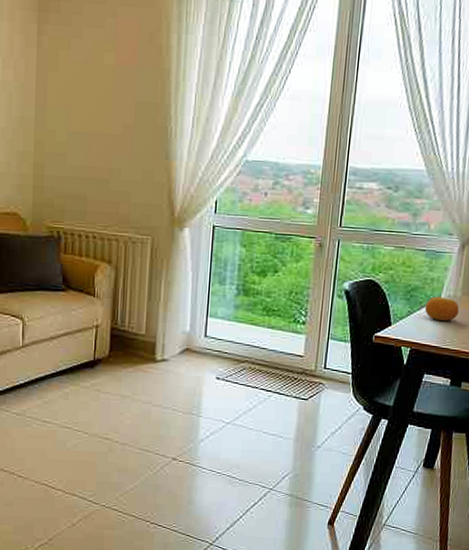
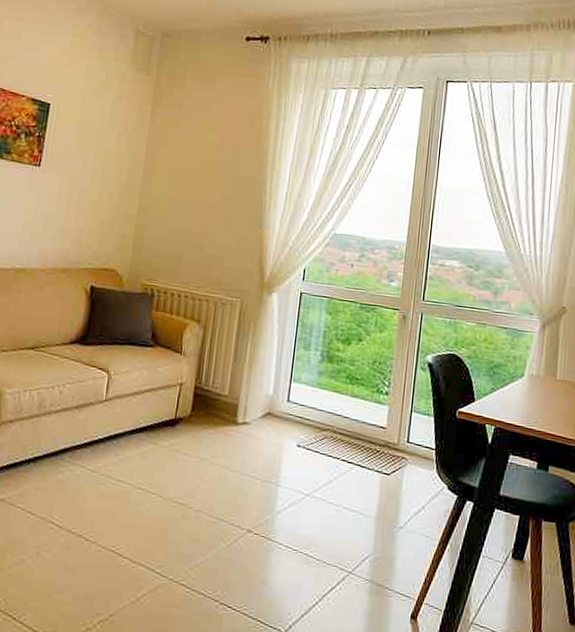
fruit: present [424,296,460,321] -> none [508,374,543,401]

